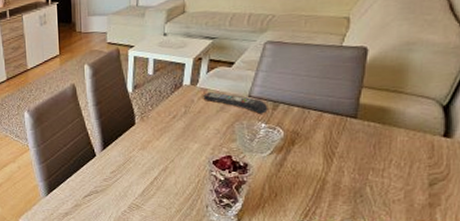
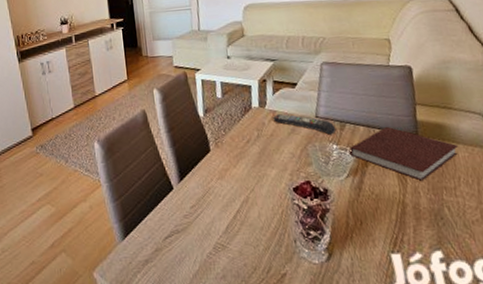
notebook: none [277,109,400,161] -> present [349,127,459,181]

